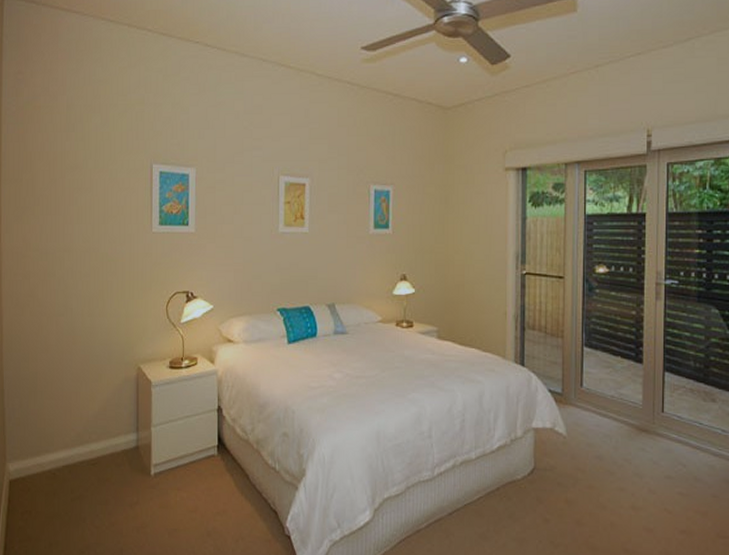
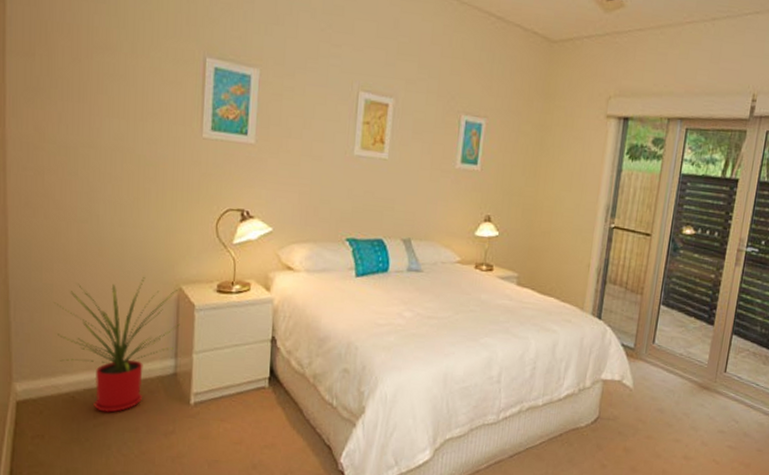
house plant: none [37,360,140,487] -> present [53,277,180,413]

